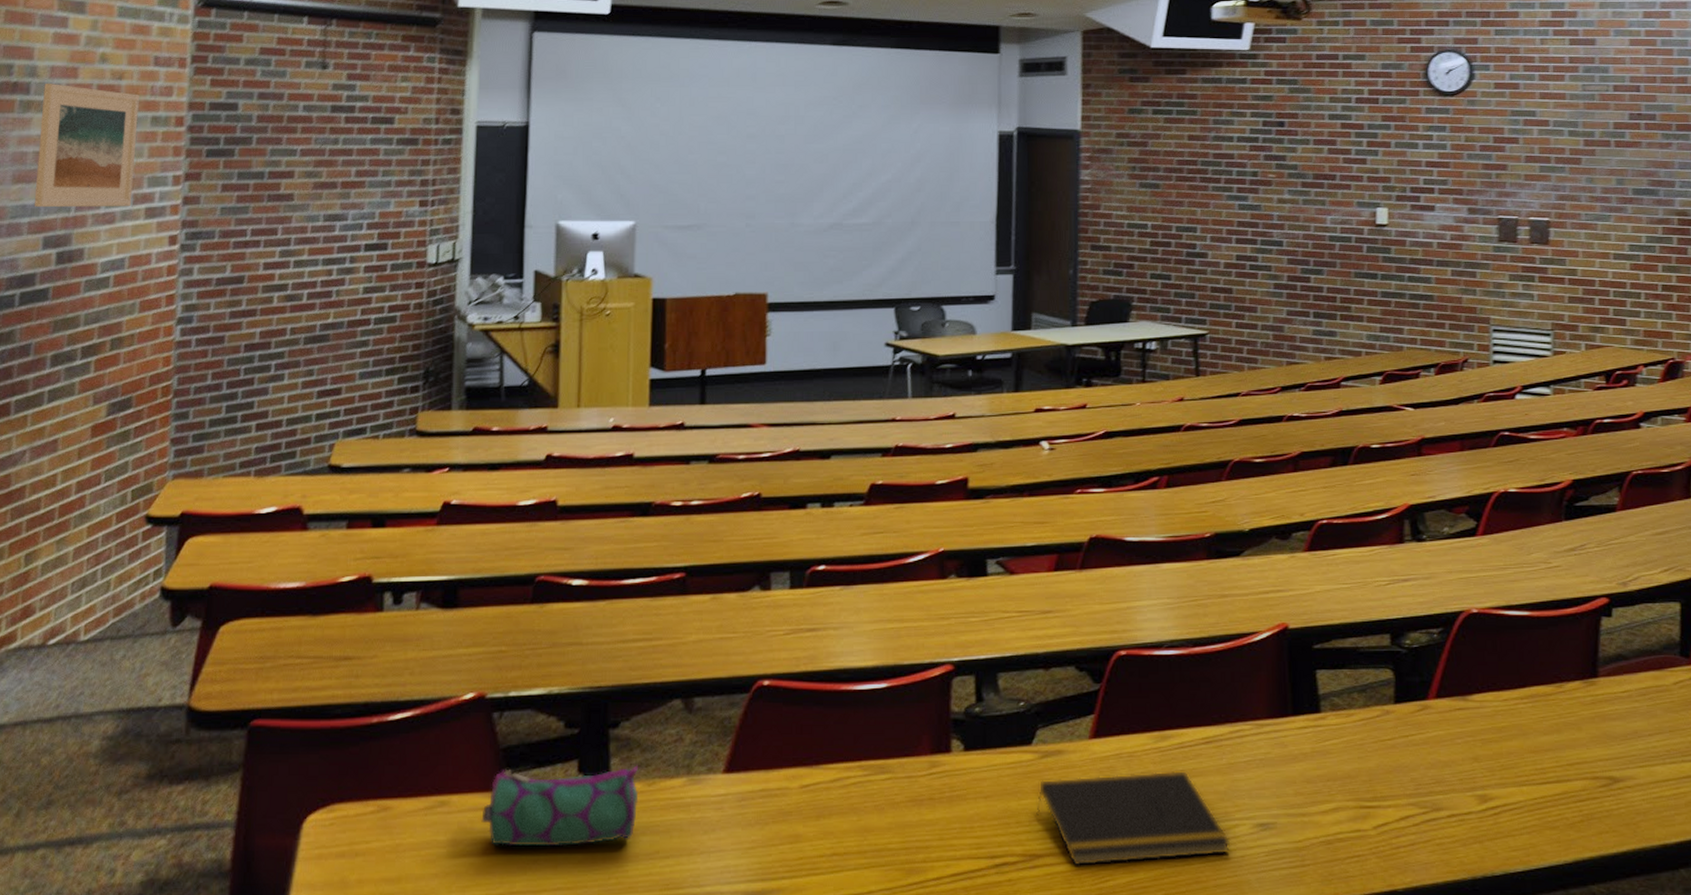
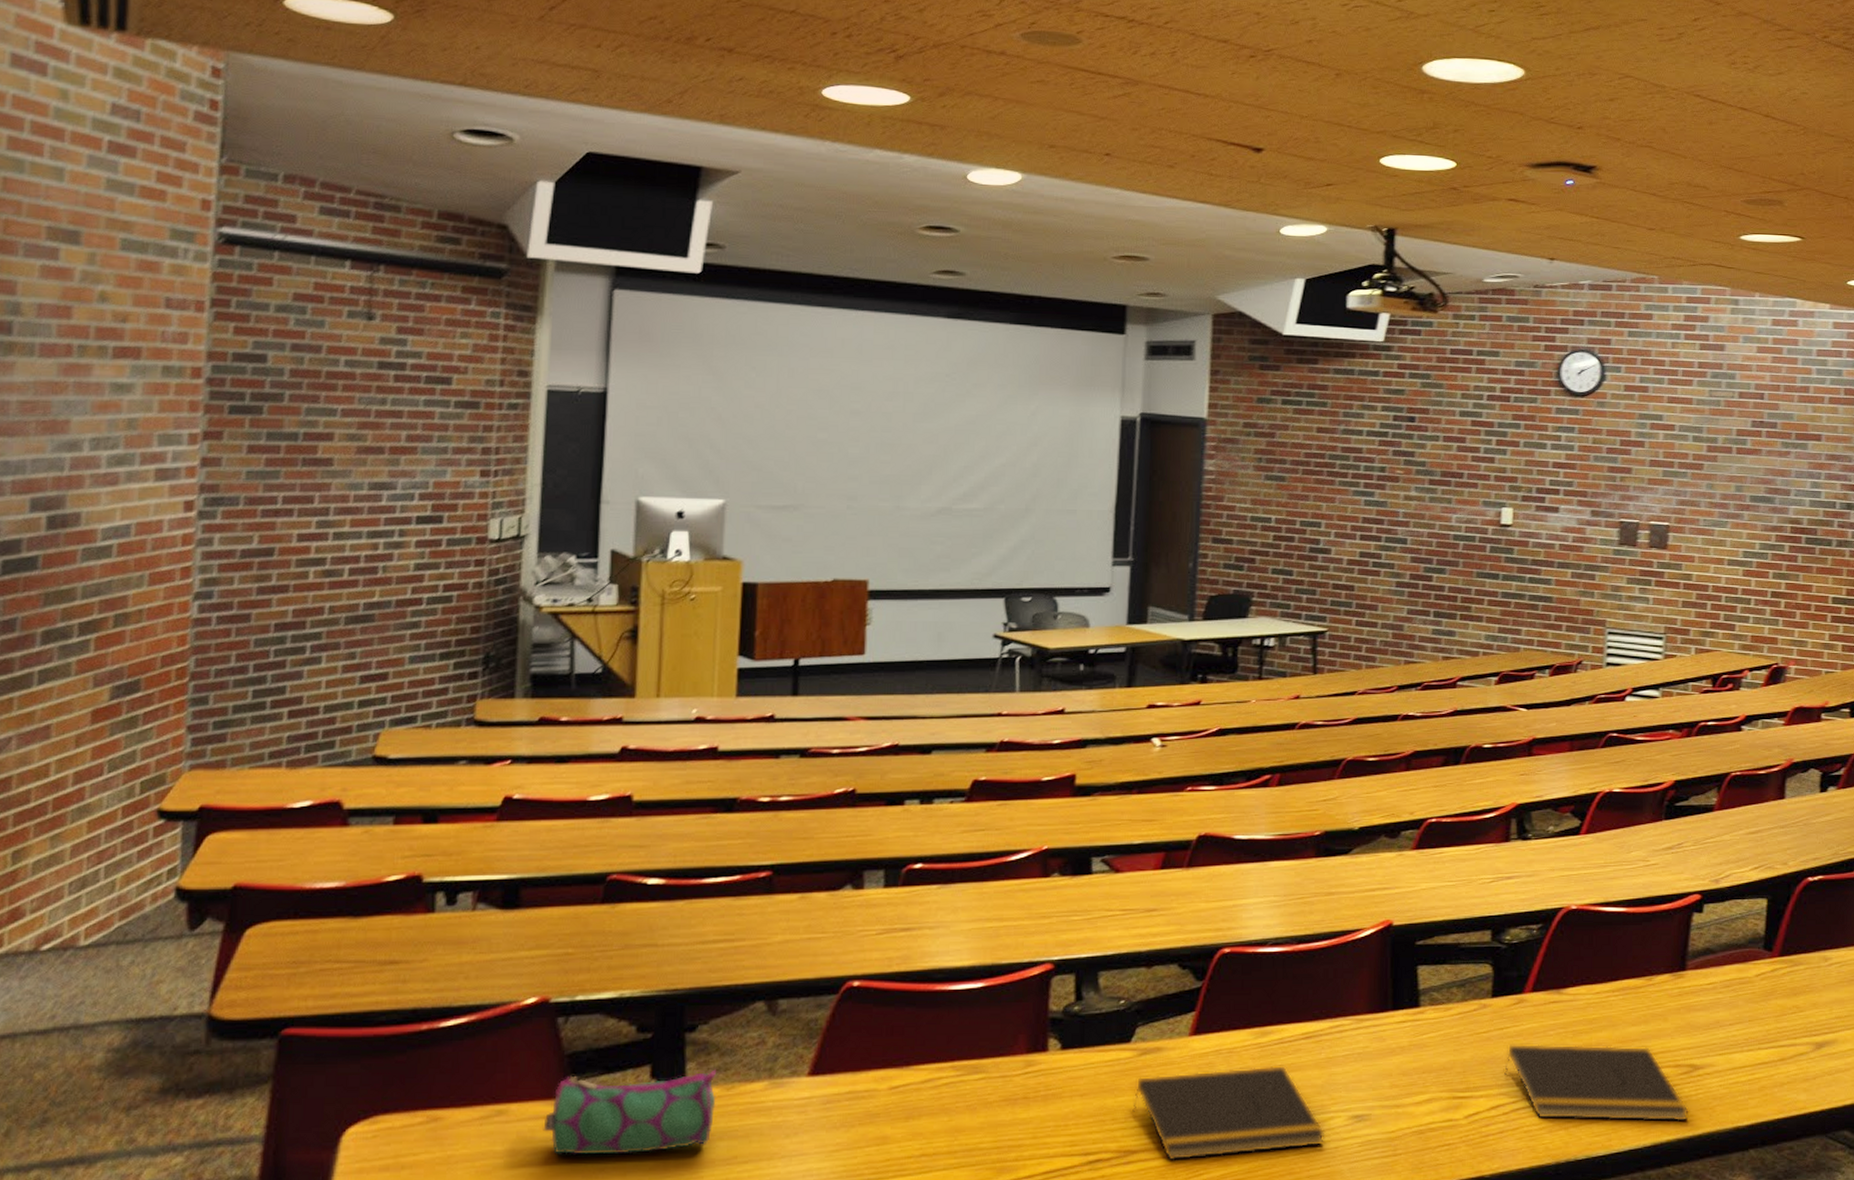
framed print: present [34,84,139,207] -> none [18,323,147,466]
notepad: none [1412,752,1611,837] -> present [1504,1043,1689,1122]

